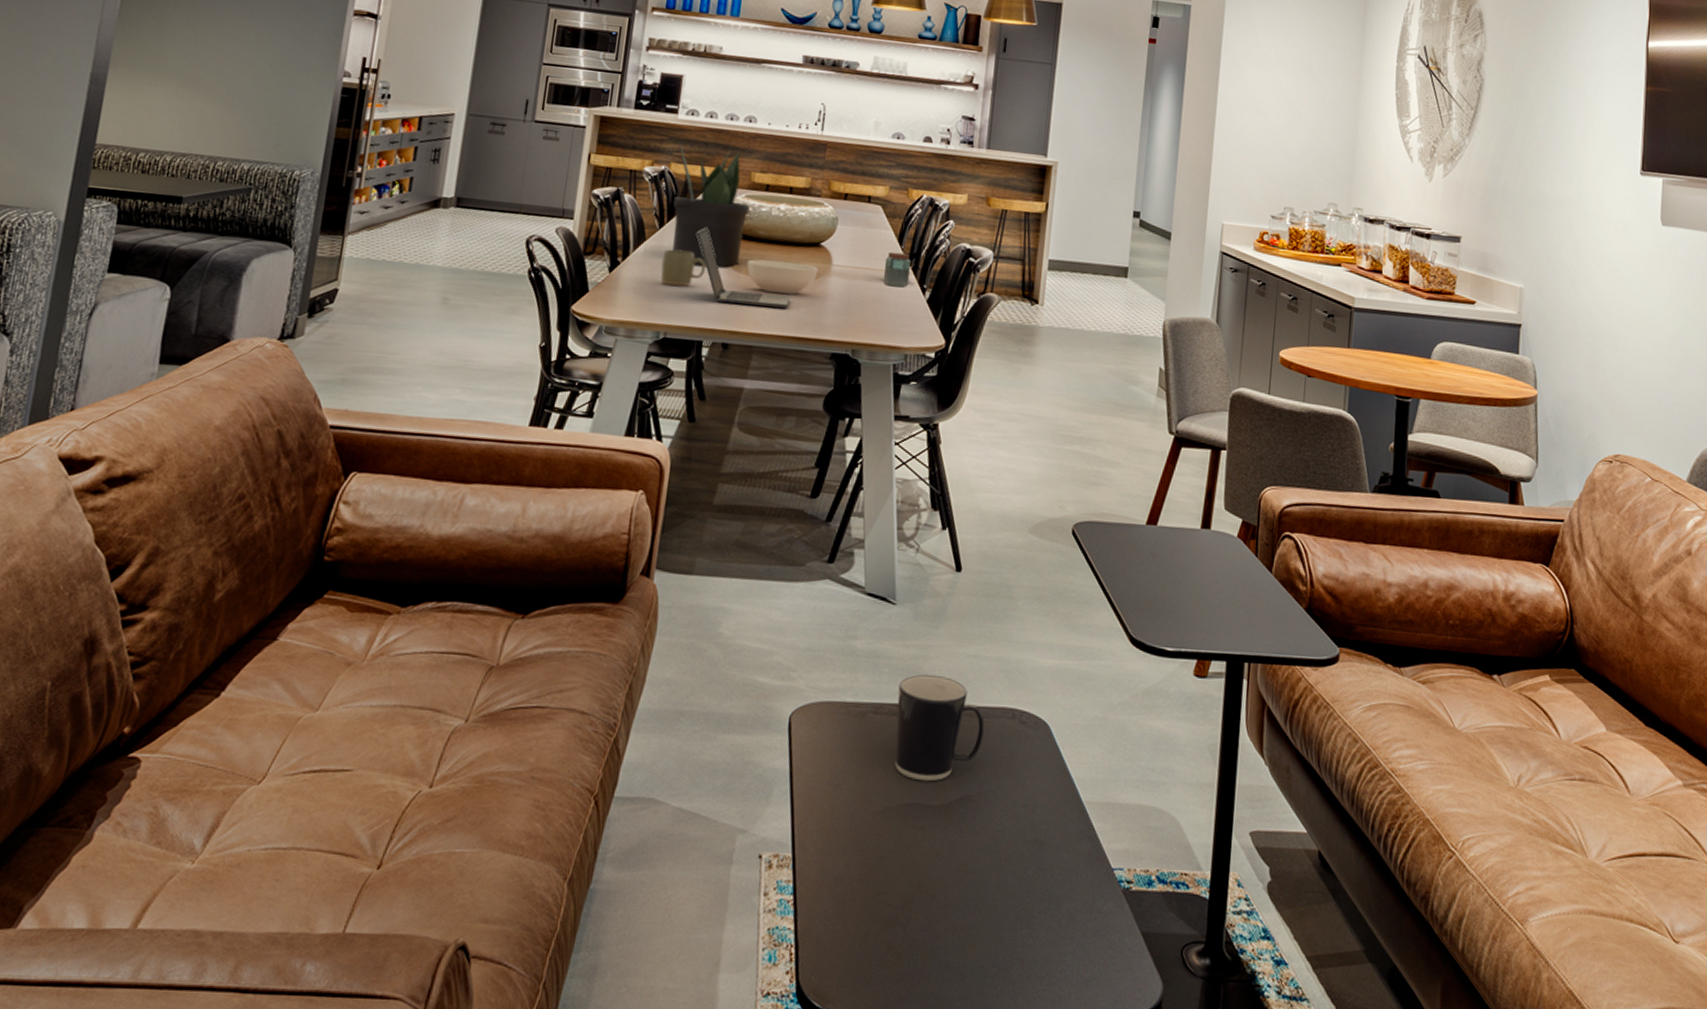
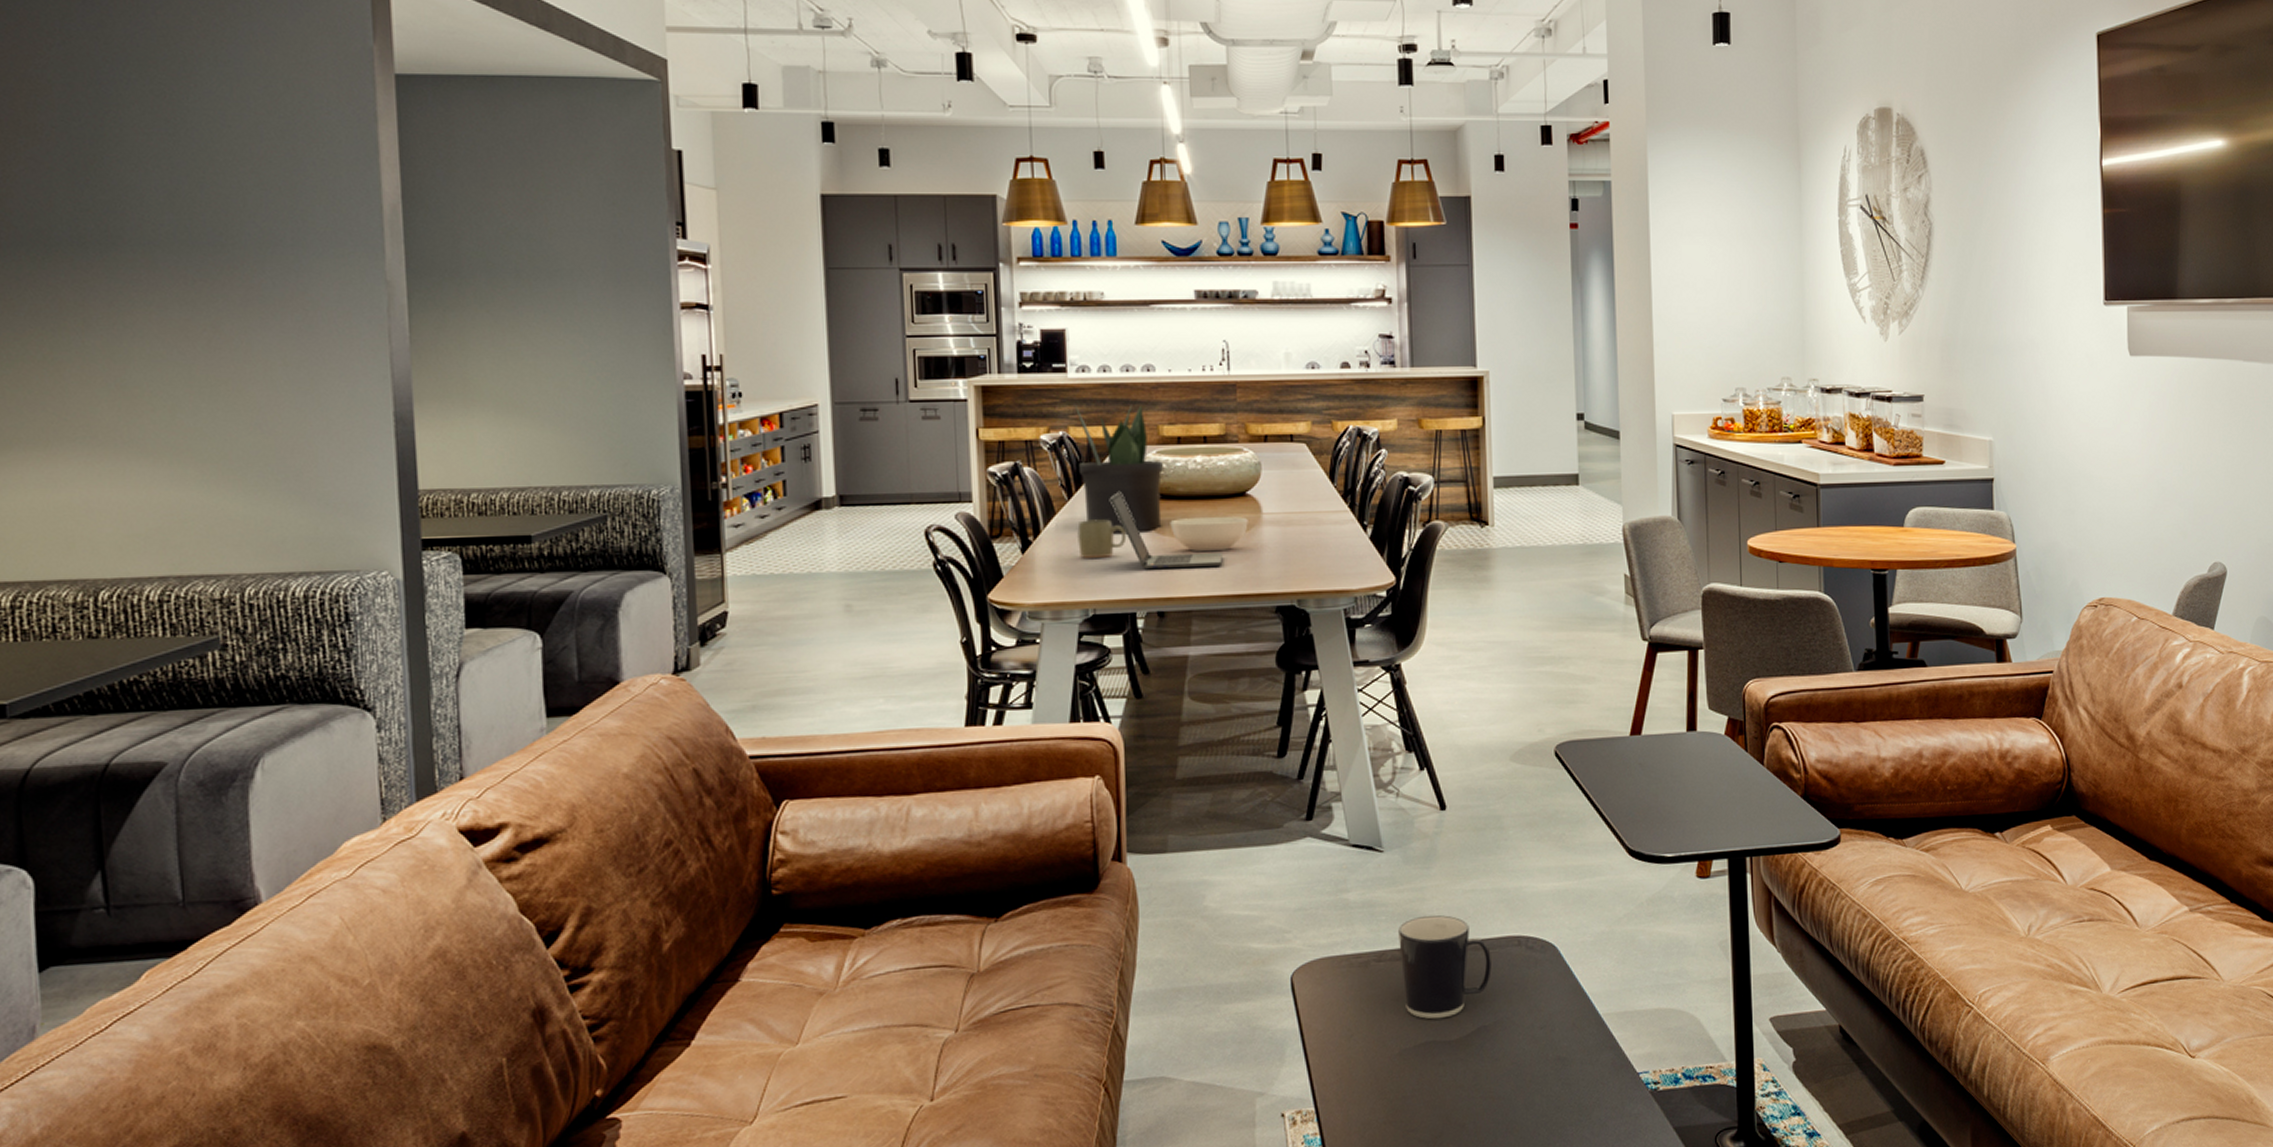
peanut butter: present [882,251,911,289] -> none [1318,490,1347,529]

